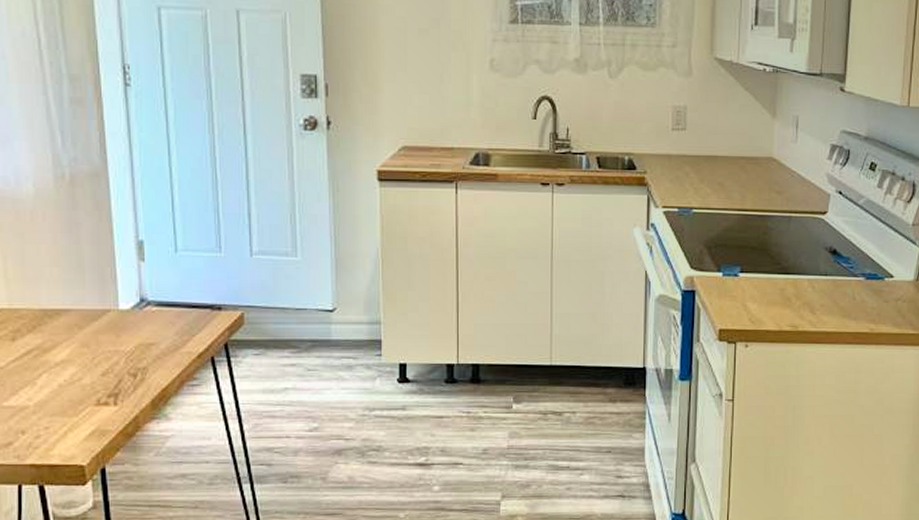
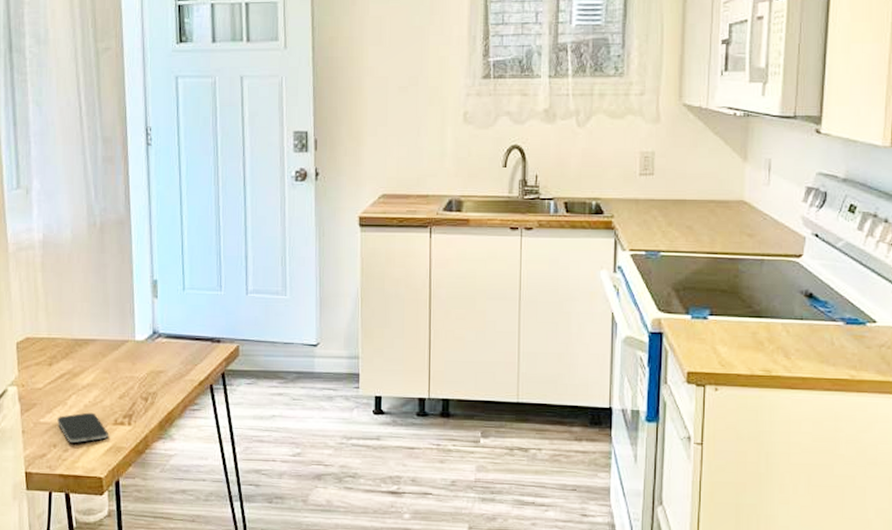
smartphone: none [25,392,90,429] -> present [57,412,108,444]

